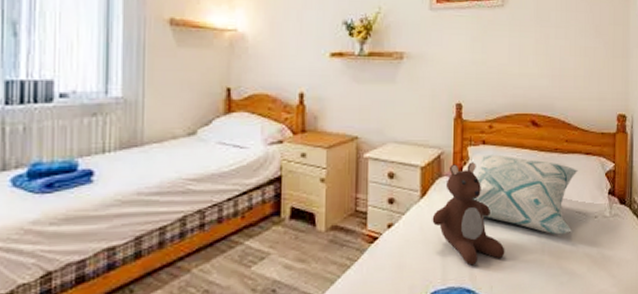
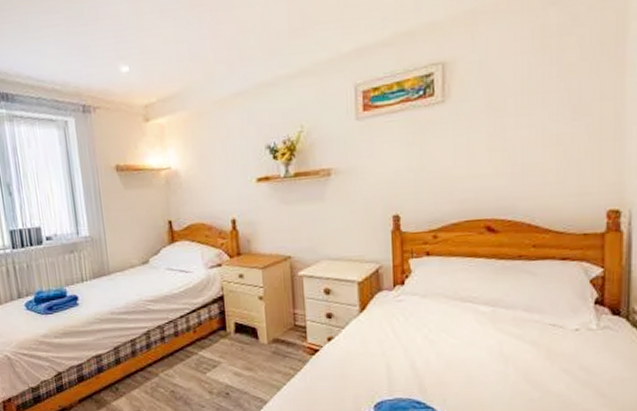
teddy bear: present [432,162,505,266] -> none [373,275,459,379]
decorative pillow: present [473,154,579,235] -> none [418,265,552,349]

